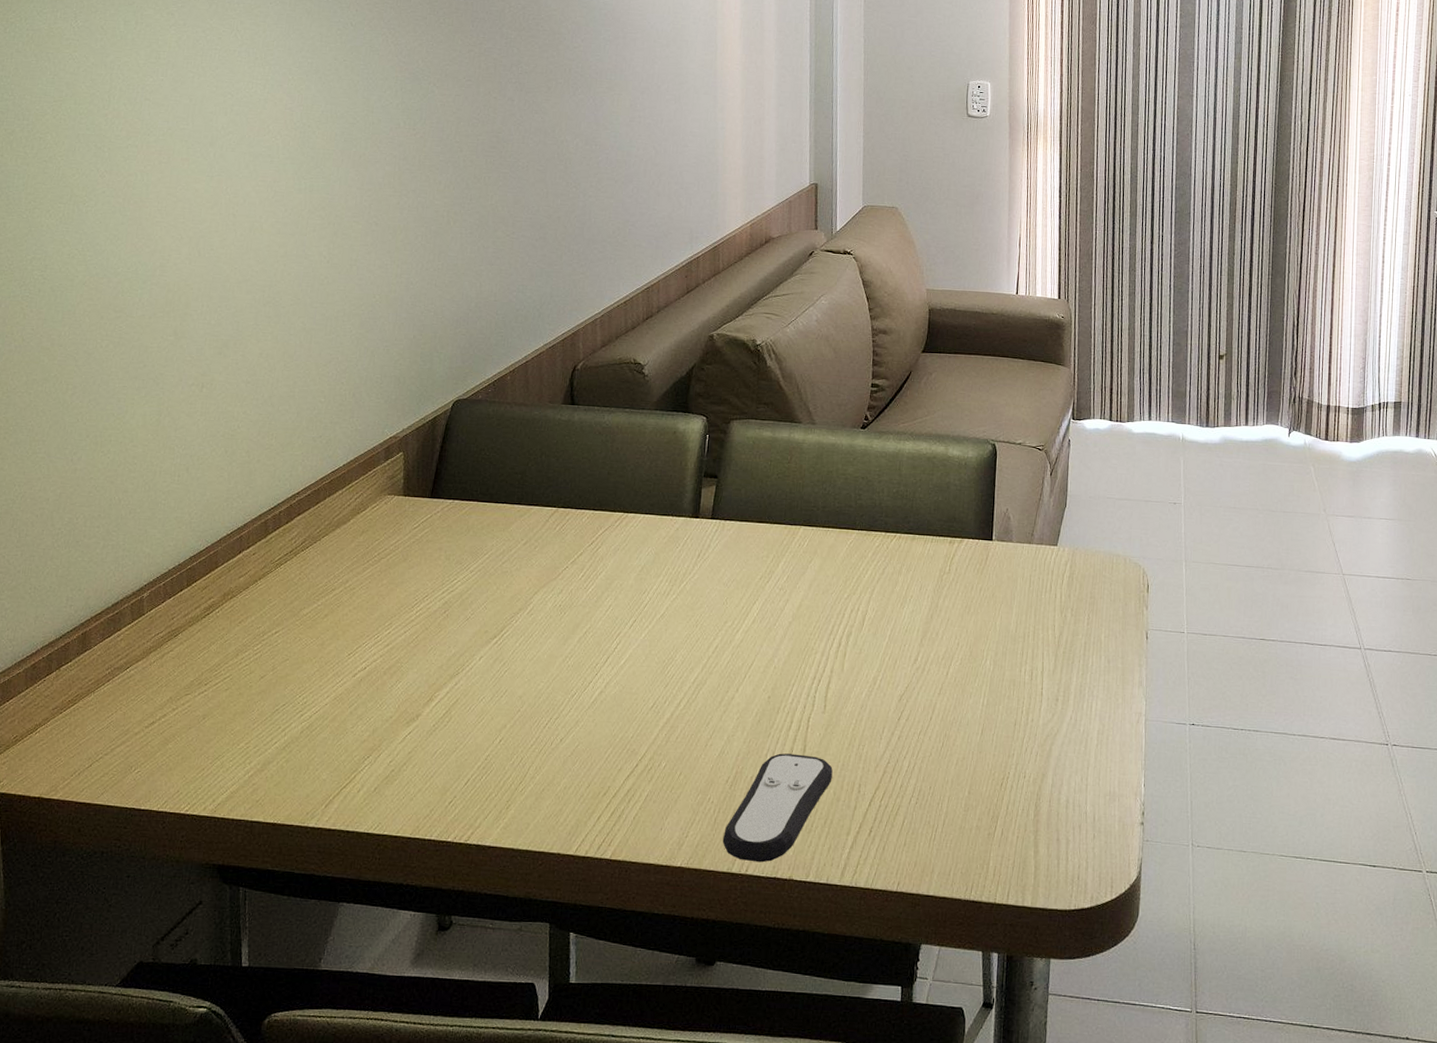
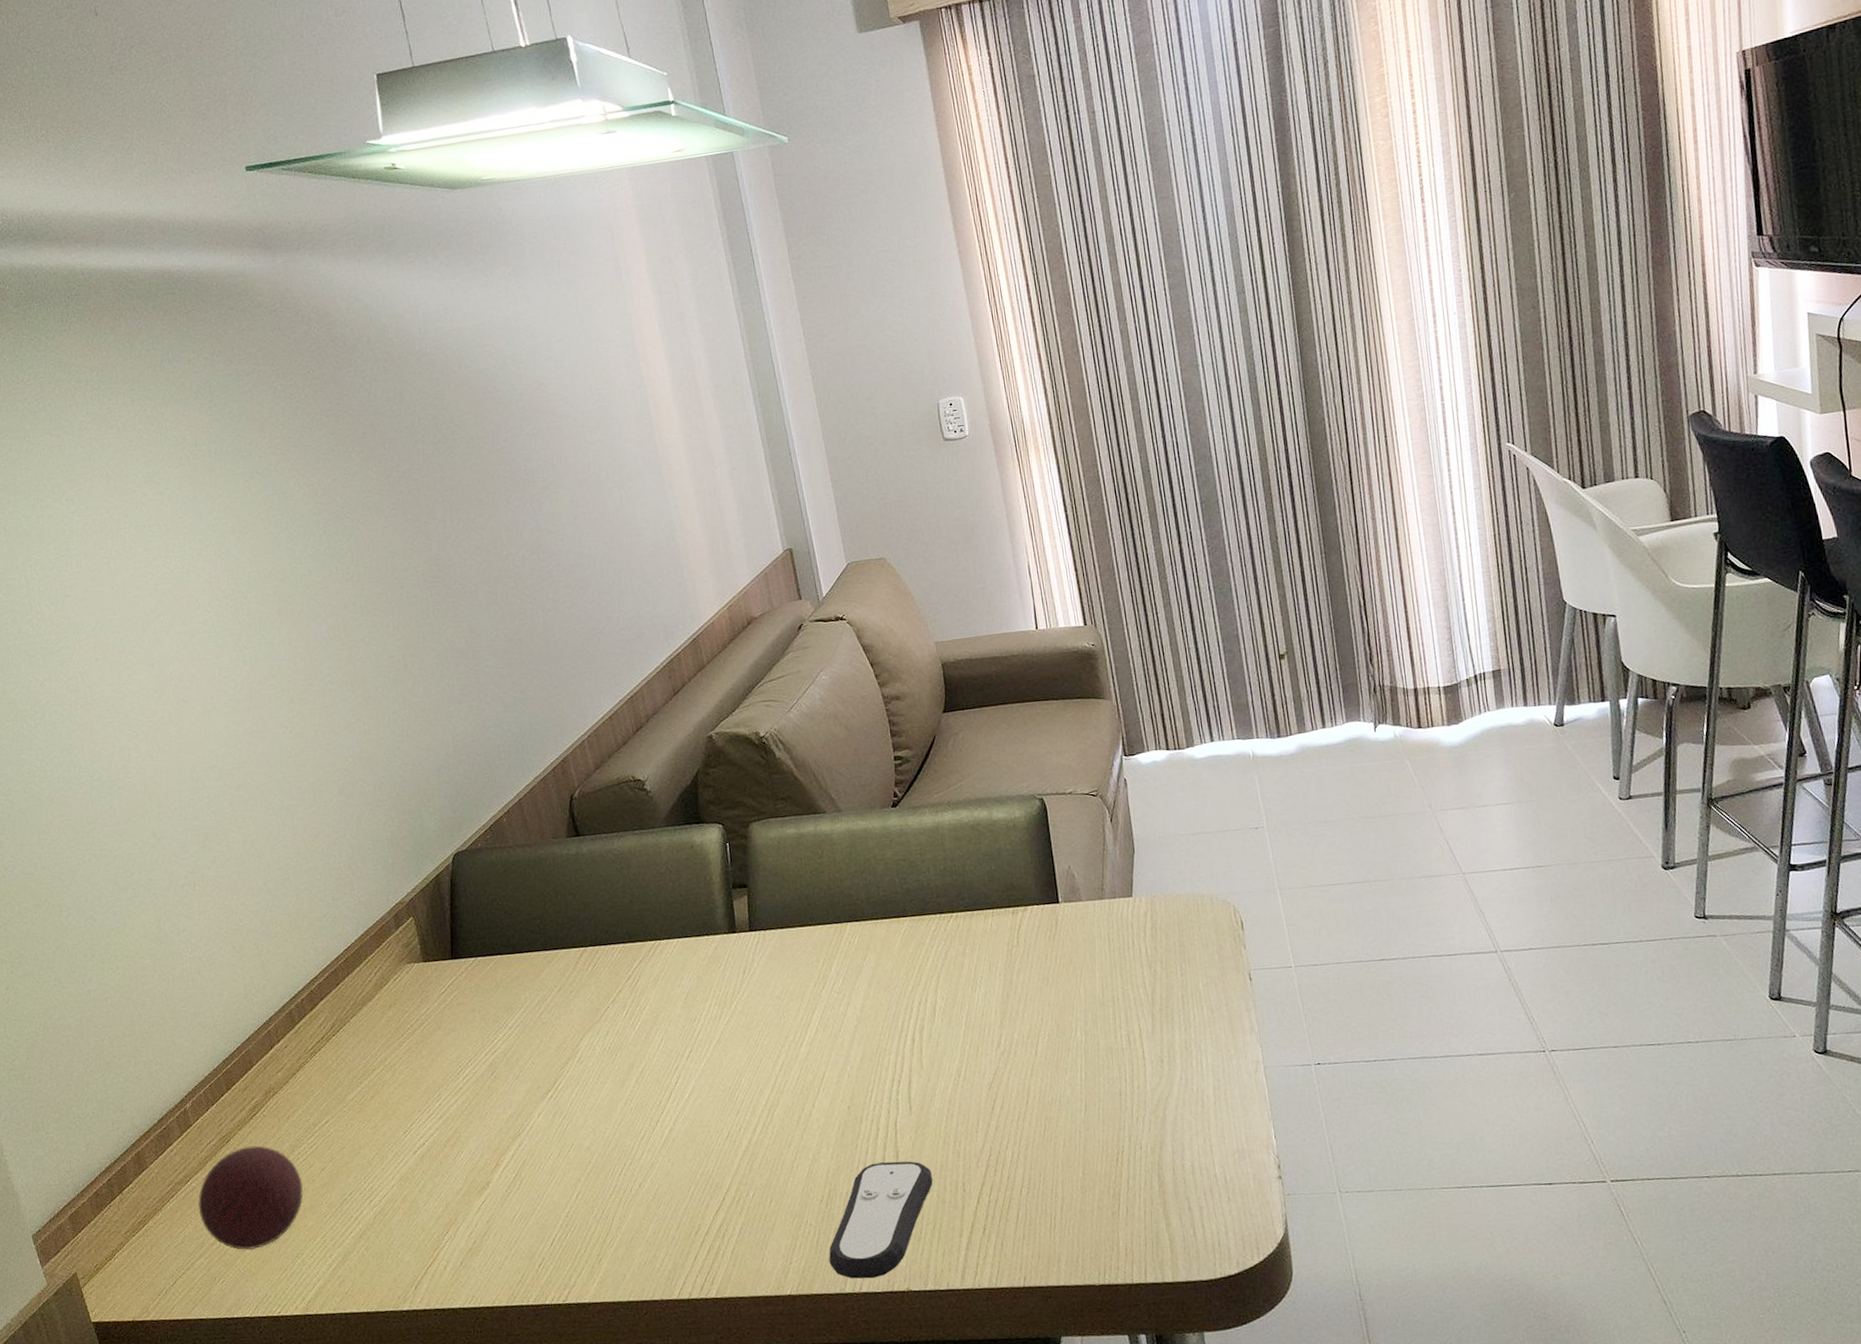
decorative ball: none [131,643,239,745] -> present [197,1145,303,1251]

